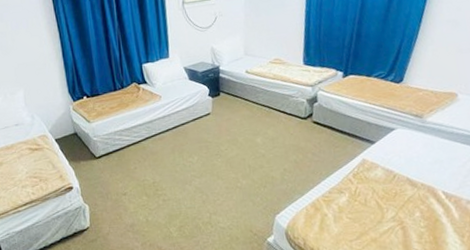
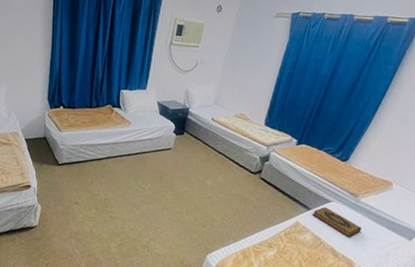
hardback book: none [377,136,436,163] -> present [312,207,362,238]

